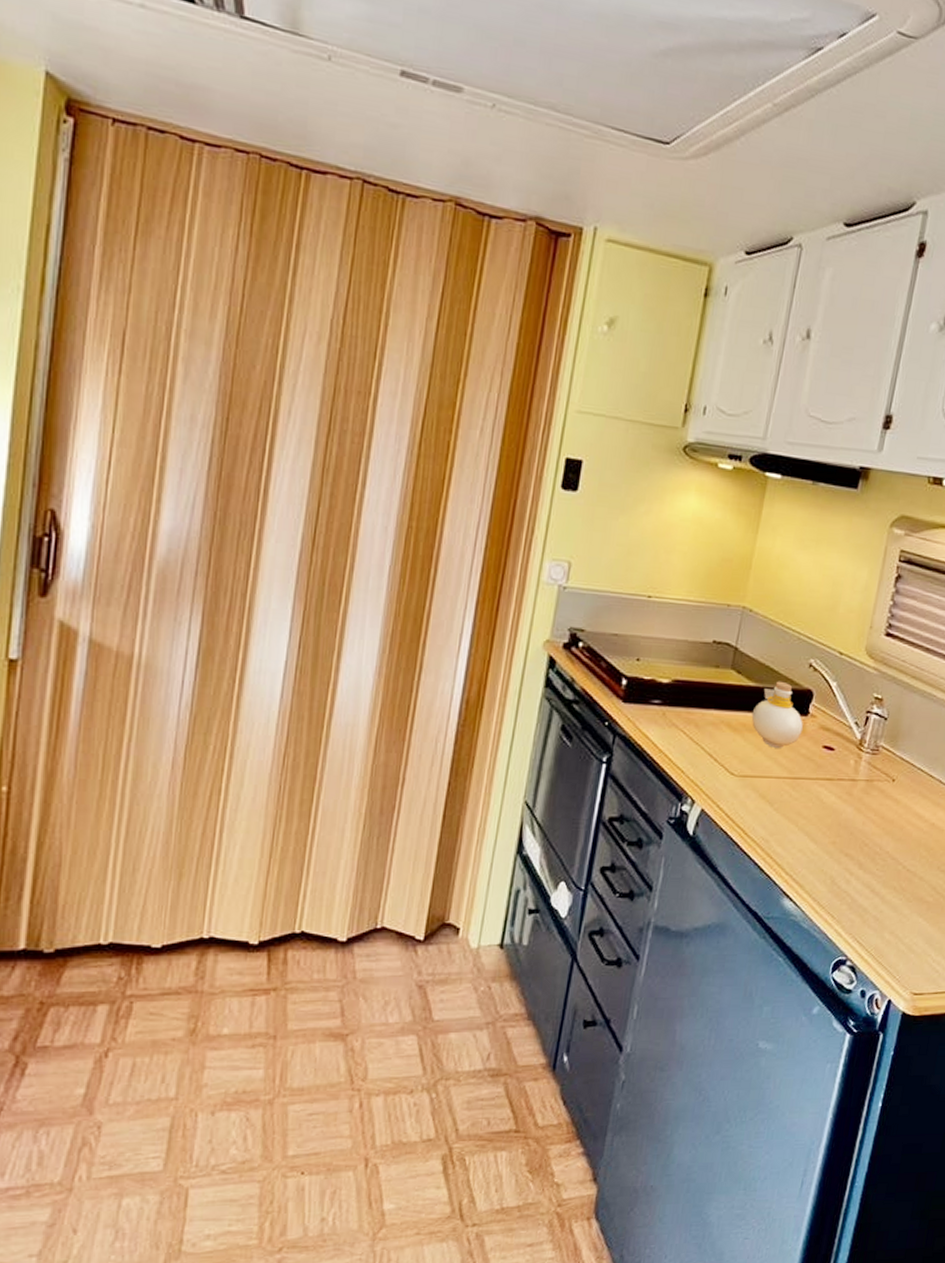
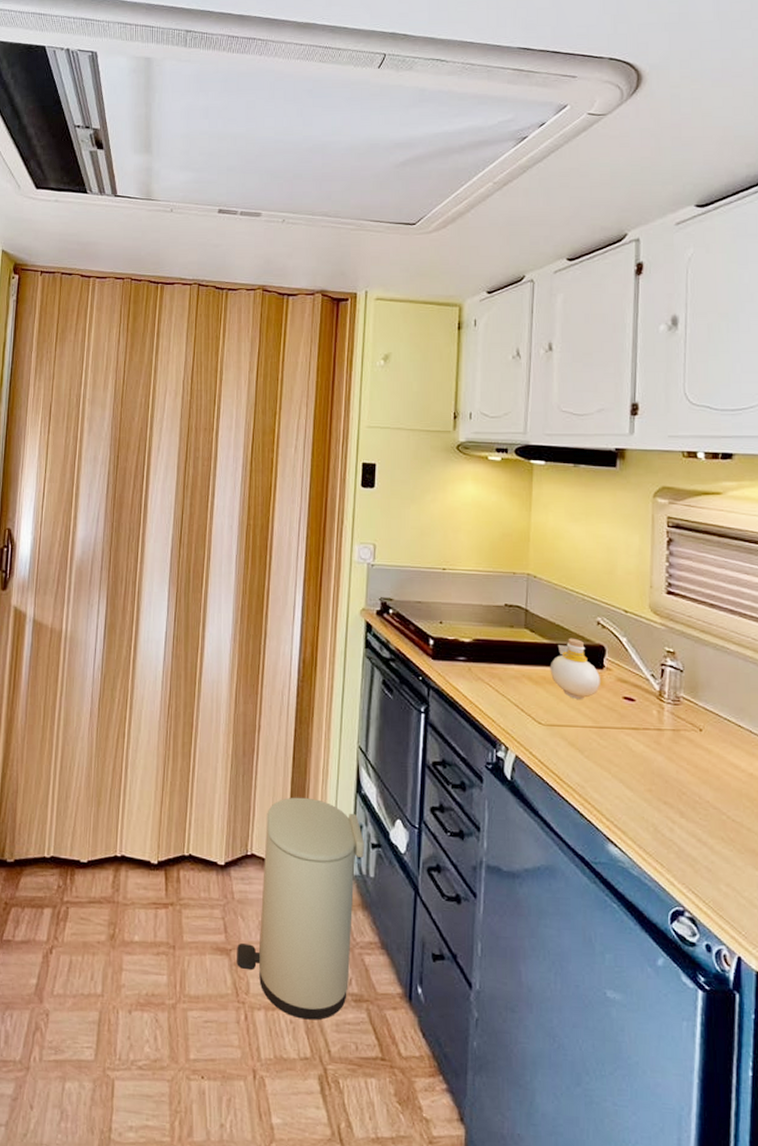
pedal bin: none [354,860,520,1100] -> present [237,797,364,1020]

